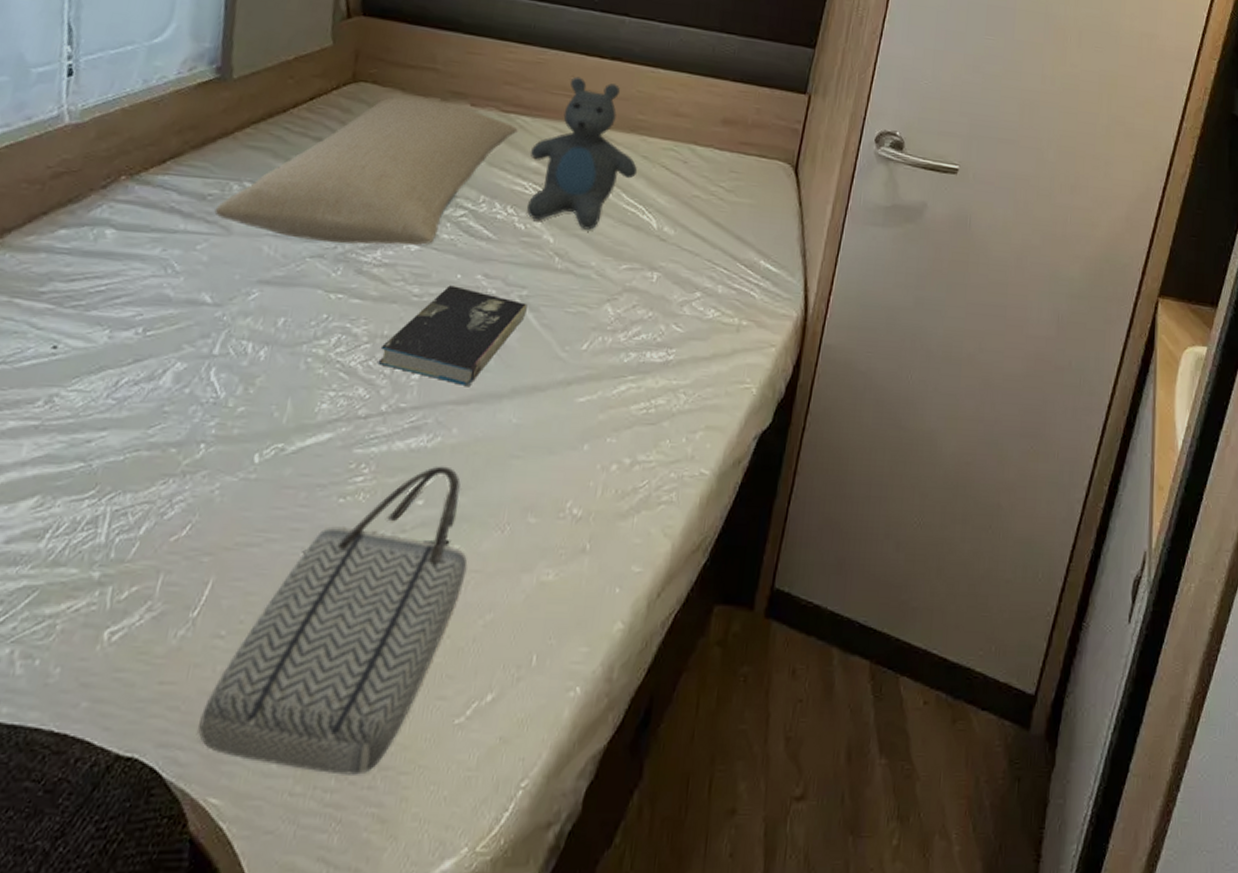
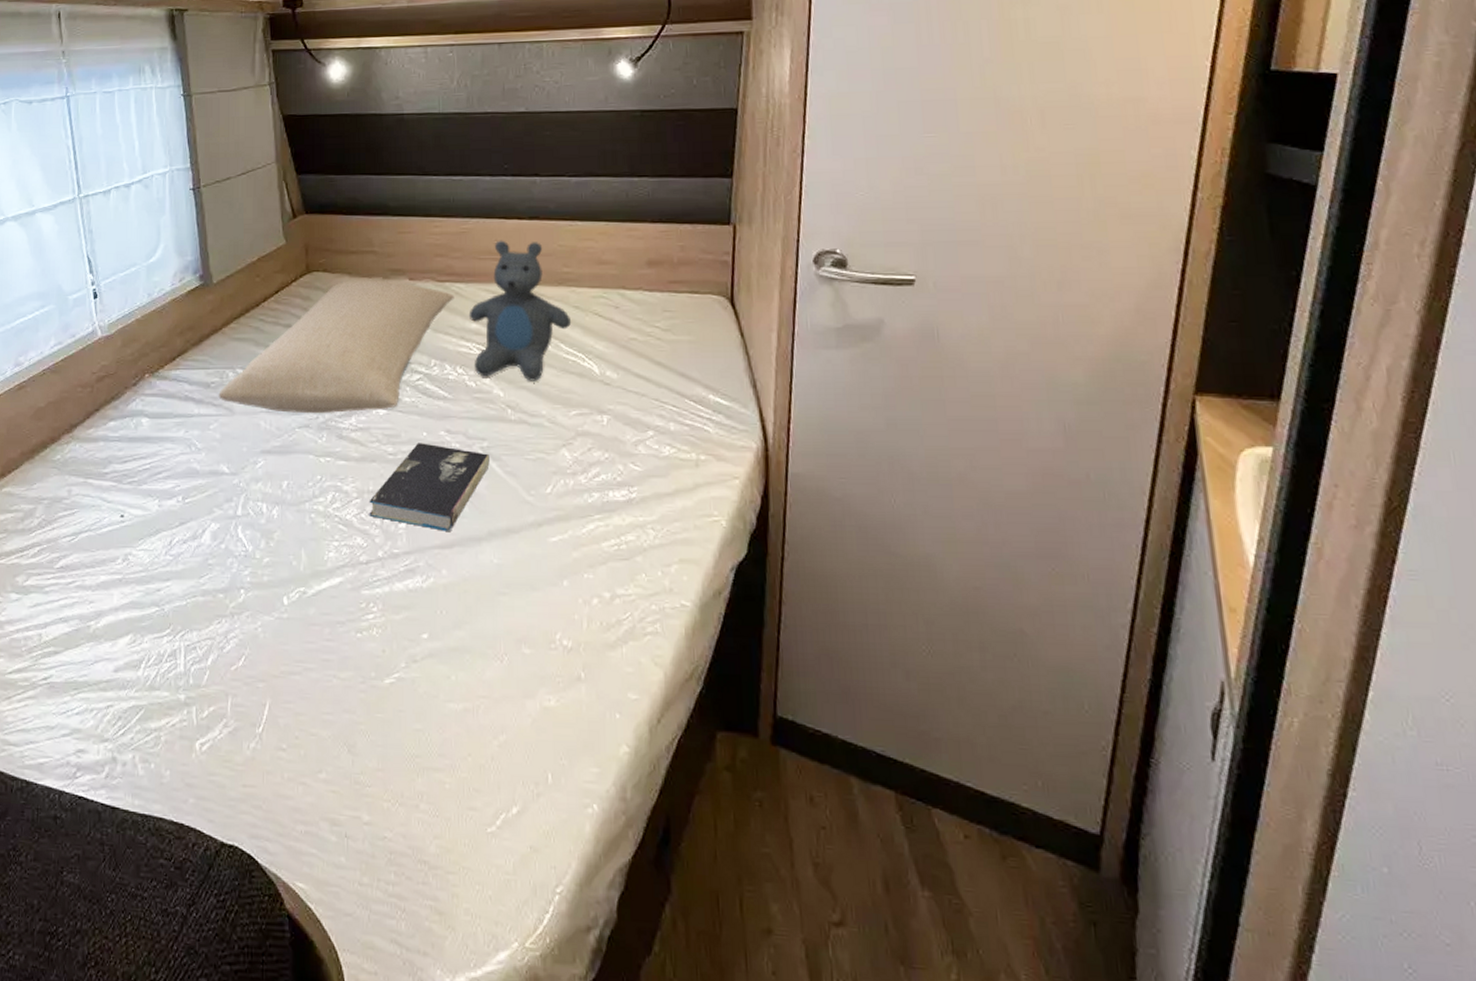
tote bag: present [198,465,468,775] -> none [279,603,476,872]

